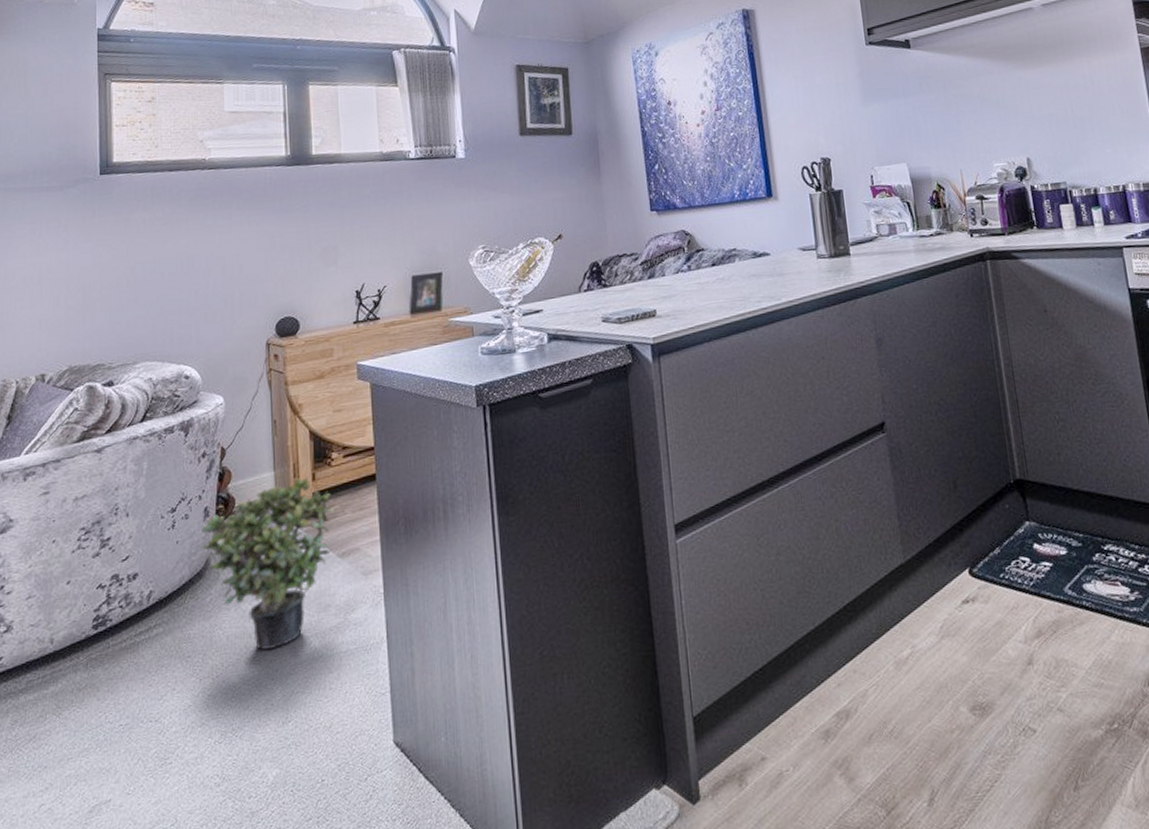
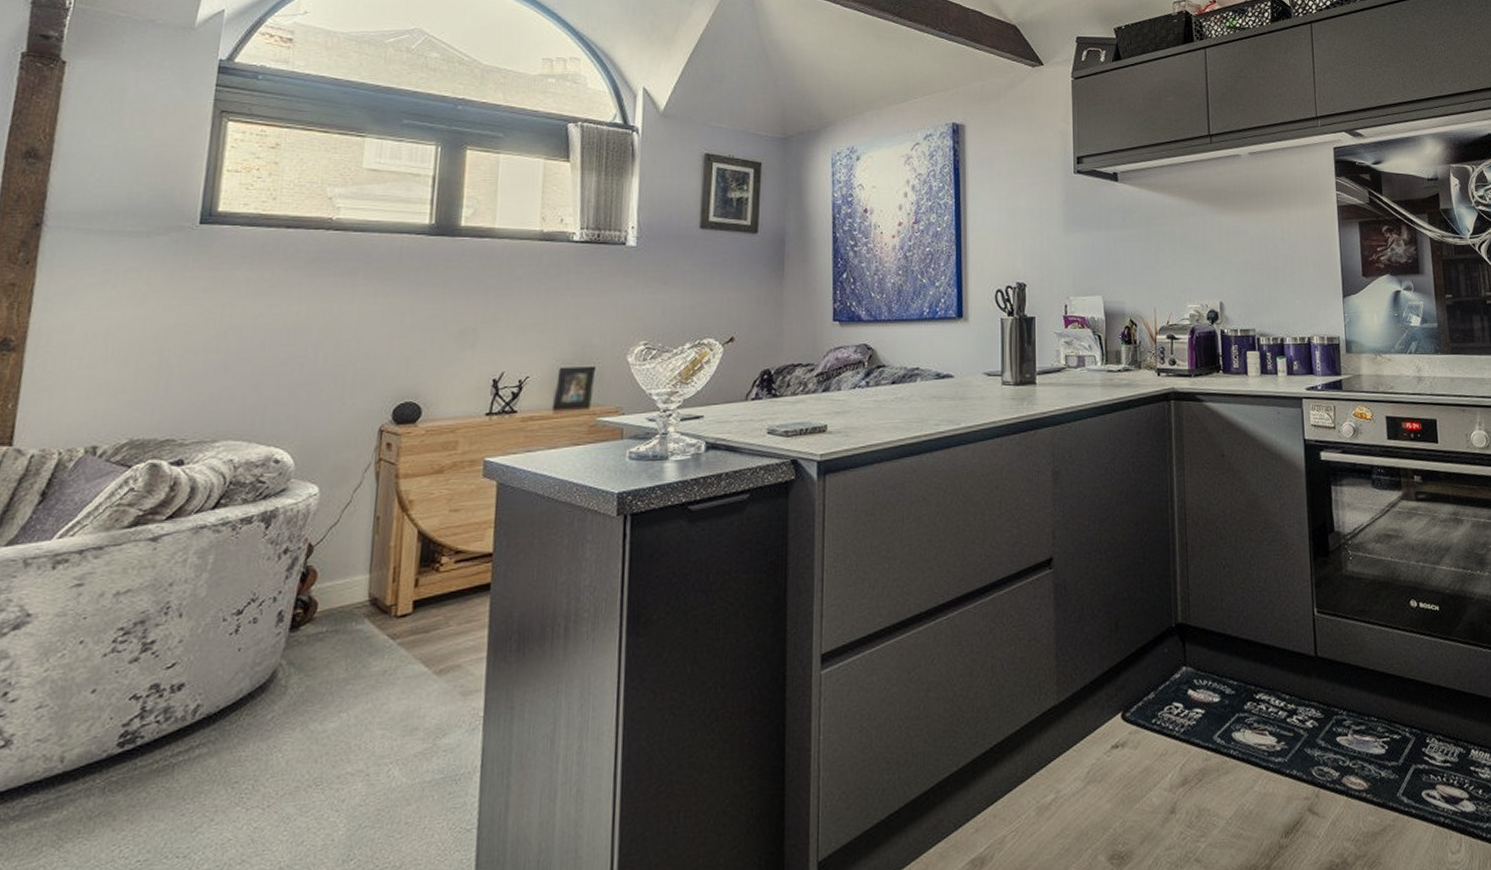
potted plant: present [200,477,335,650] -> none [268,583,438,777]

